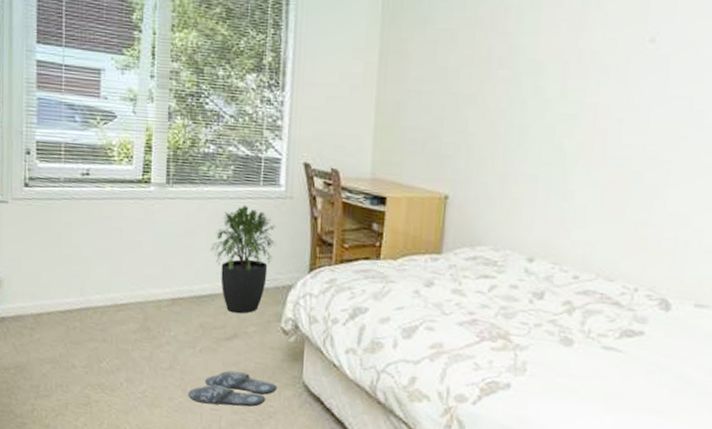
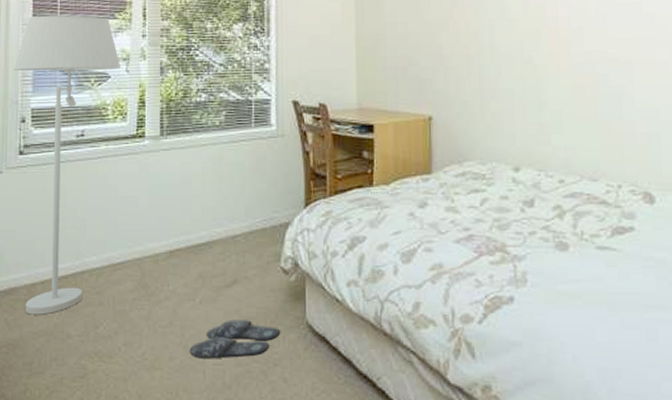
floor lamp: none [17,42,127,344] -> present [13,15,120,315]
potted plant: present [210,205,276,314] -> none [206,148,270,257]

